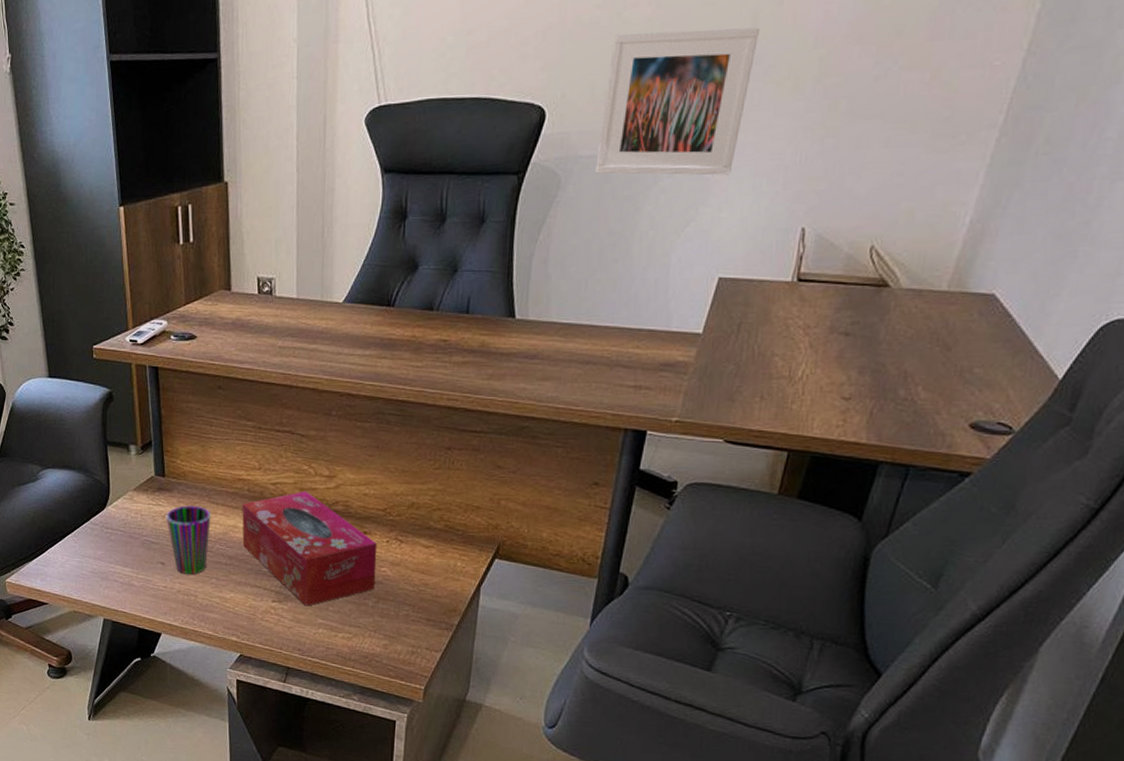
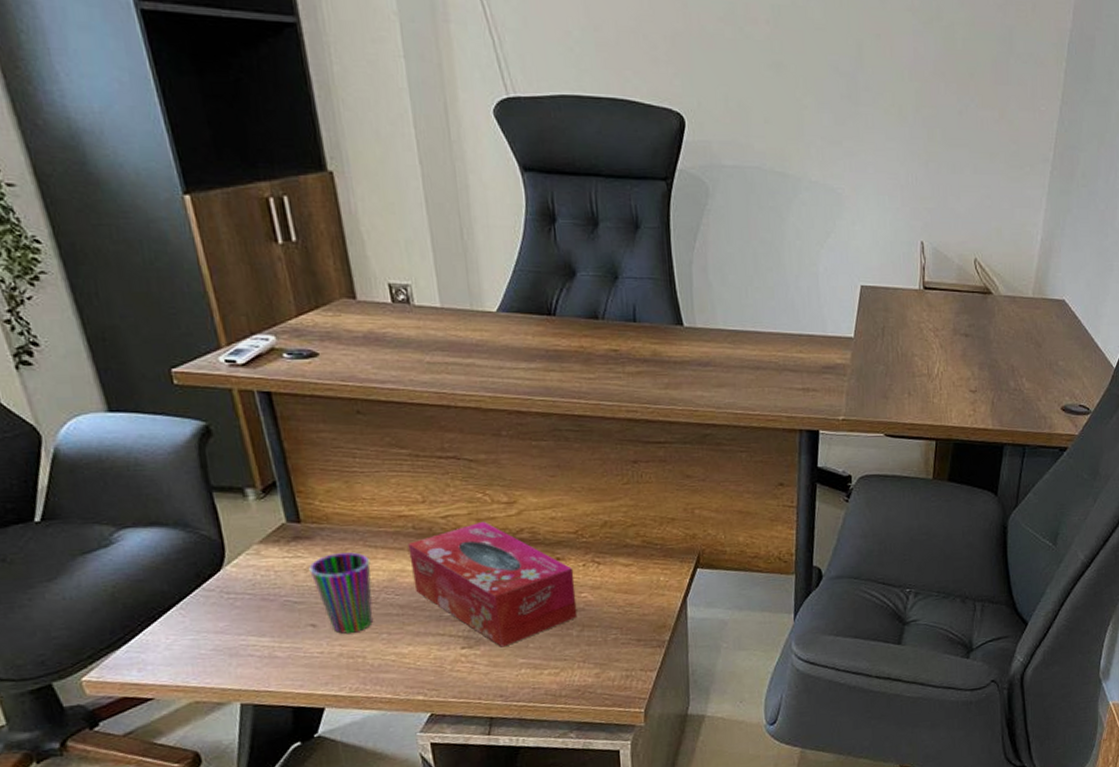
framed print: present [595,27,759,176] -> none [739,48,865,191]

